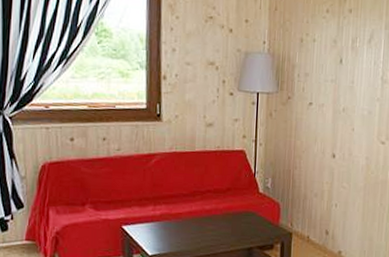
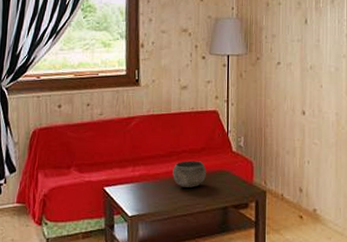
bowl: none [196,201,231,228] -> present [172,161,206,188]

